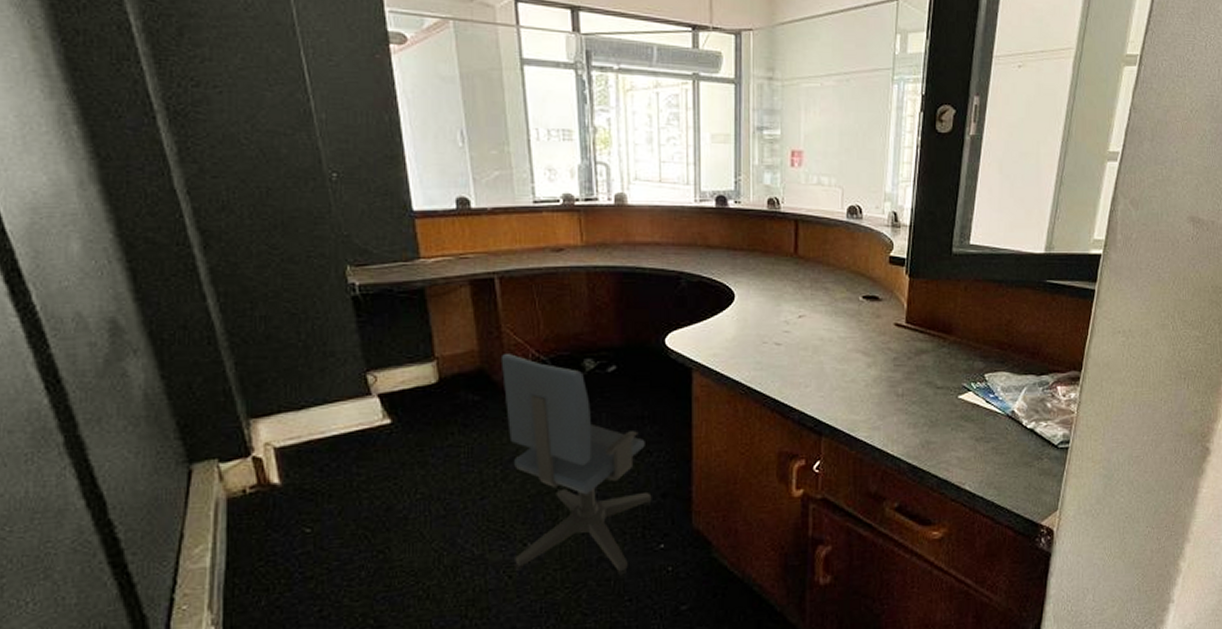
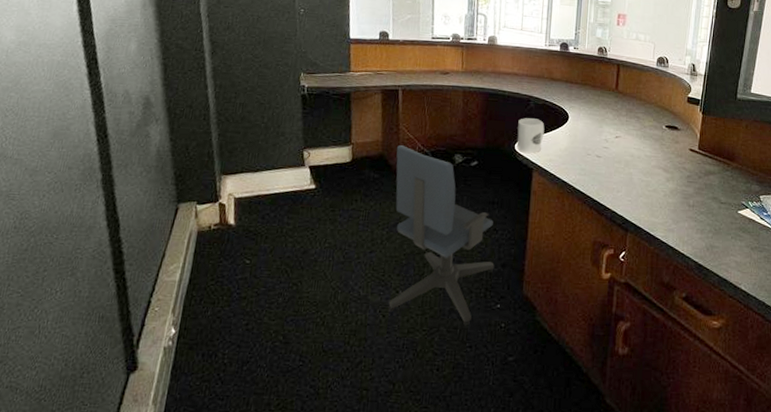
mug: none [667,302,703,349] -> present [516,118,545,154]

